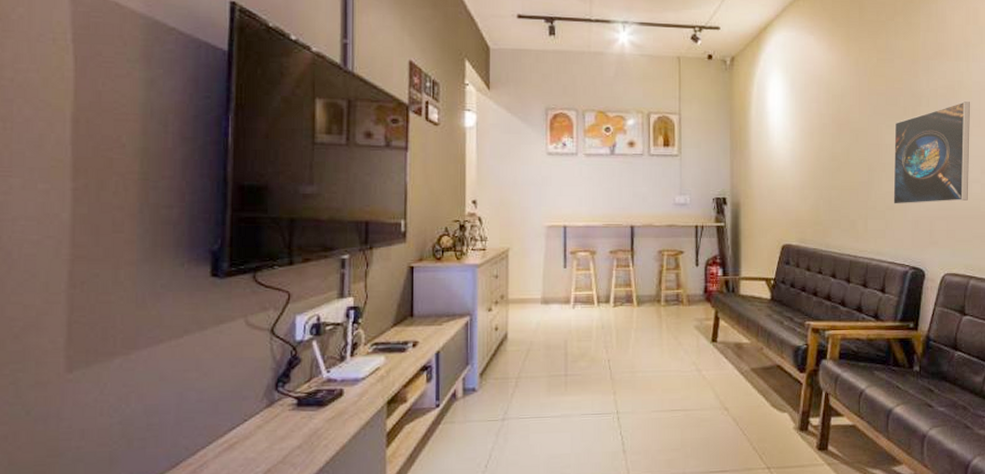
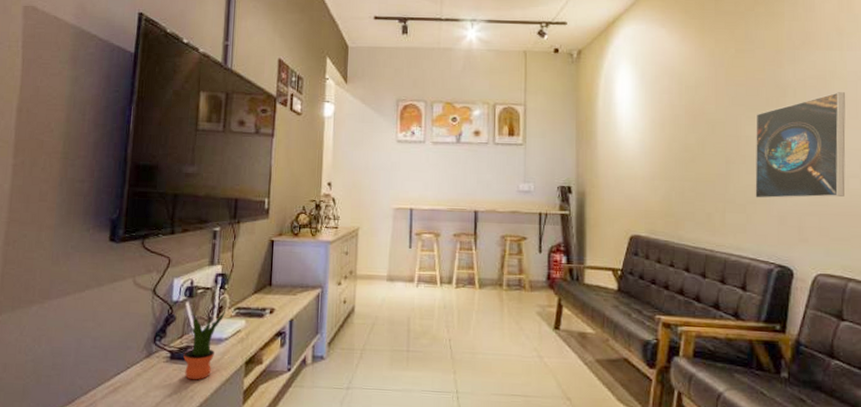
potted plant: none [313,345,362,427] -> present [183,309,226,380]

